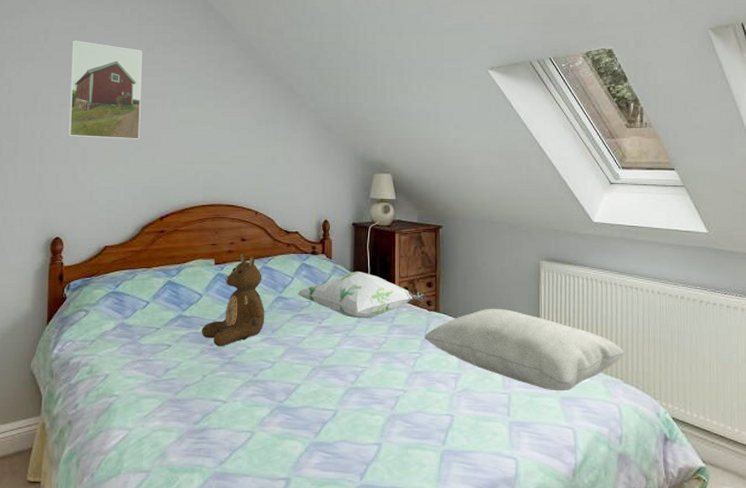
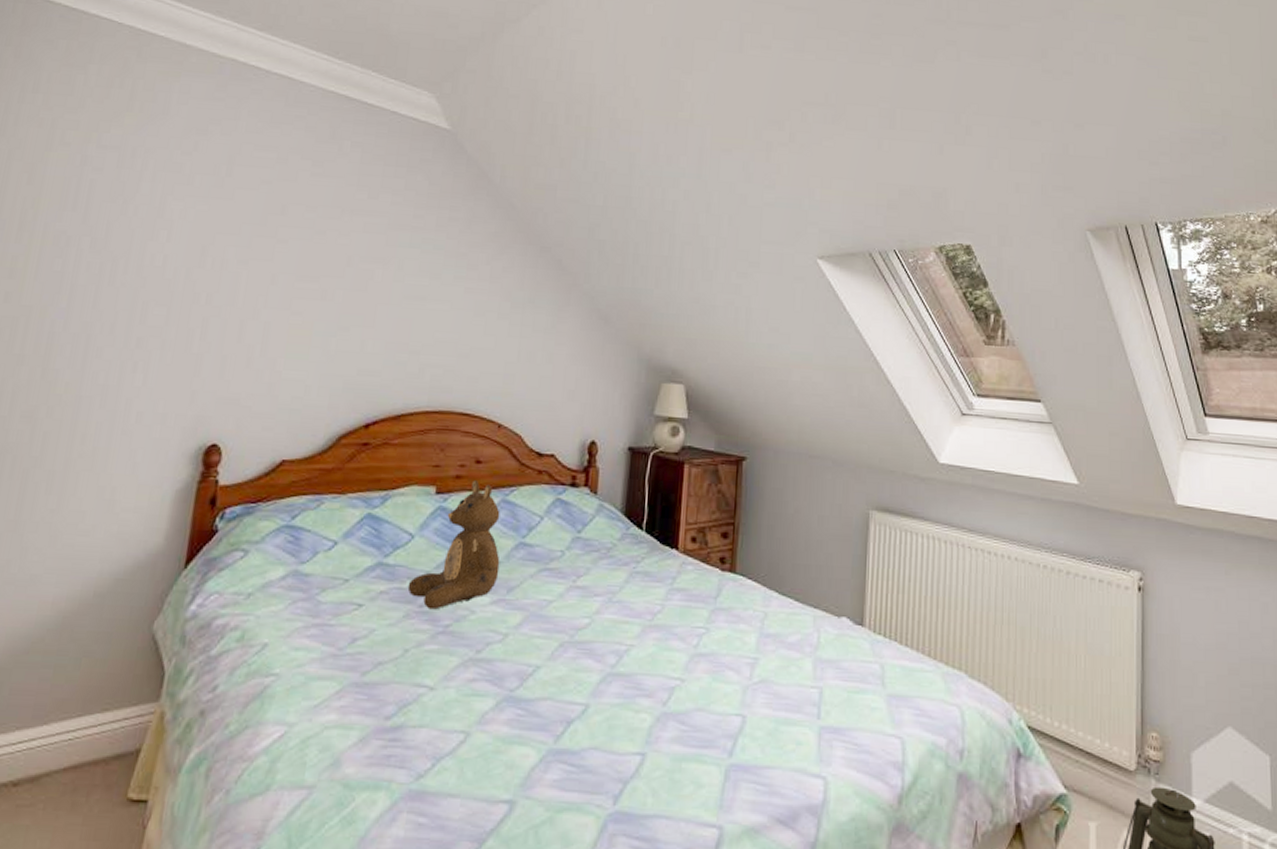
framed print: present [68,40,142,140] -> none [245,176,363,317]
decorative pillow: present [297,272,426,319] -> none [546,513,720,579]
cushion: present [424,308,624,392] -> none [713,570,971,687]

